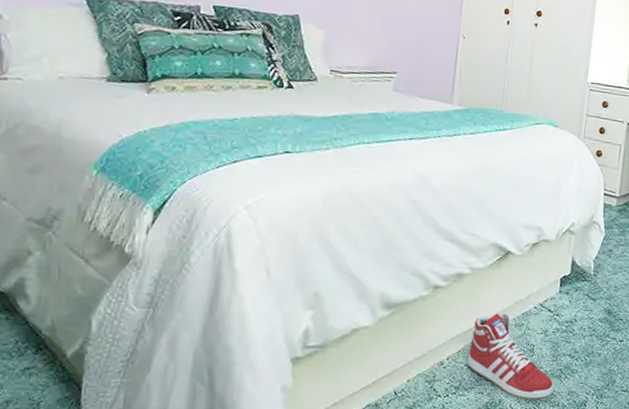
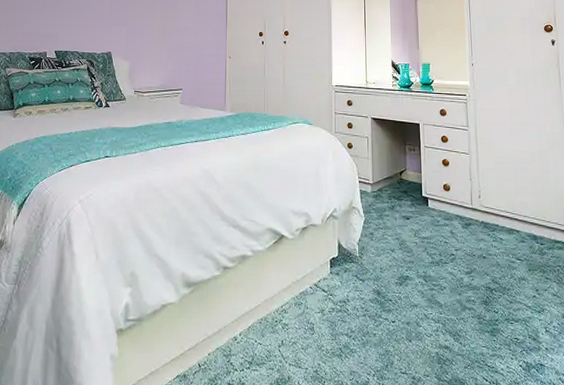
sneaker: present [467,313,555,401] -> none [257,292,337,379]

